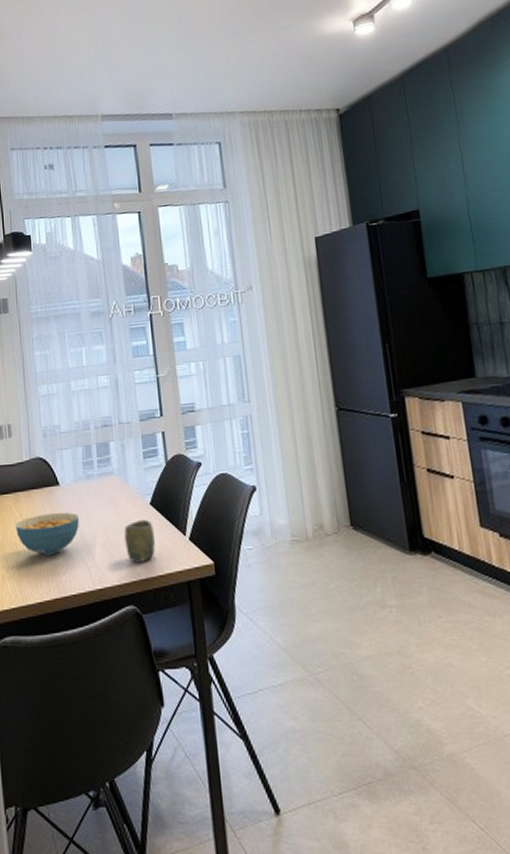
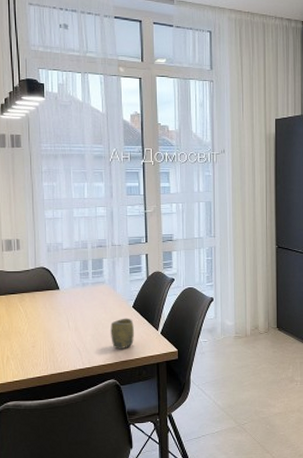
cereal bowl: present [16,512,80,556] -> none [20,310,75,342]

